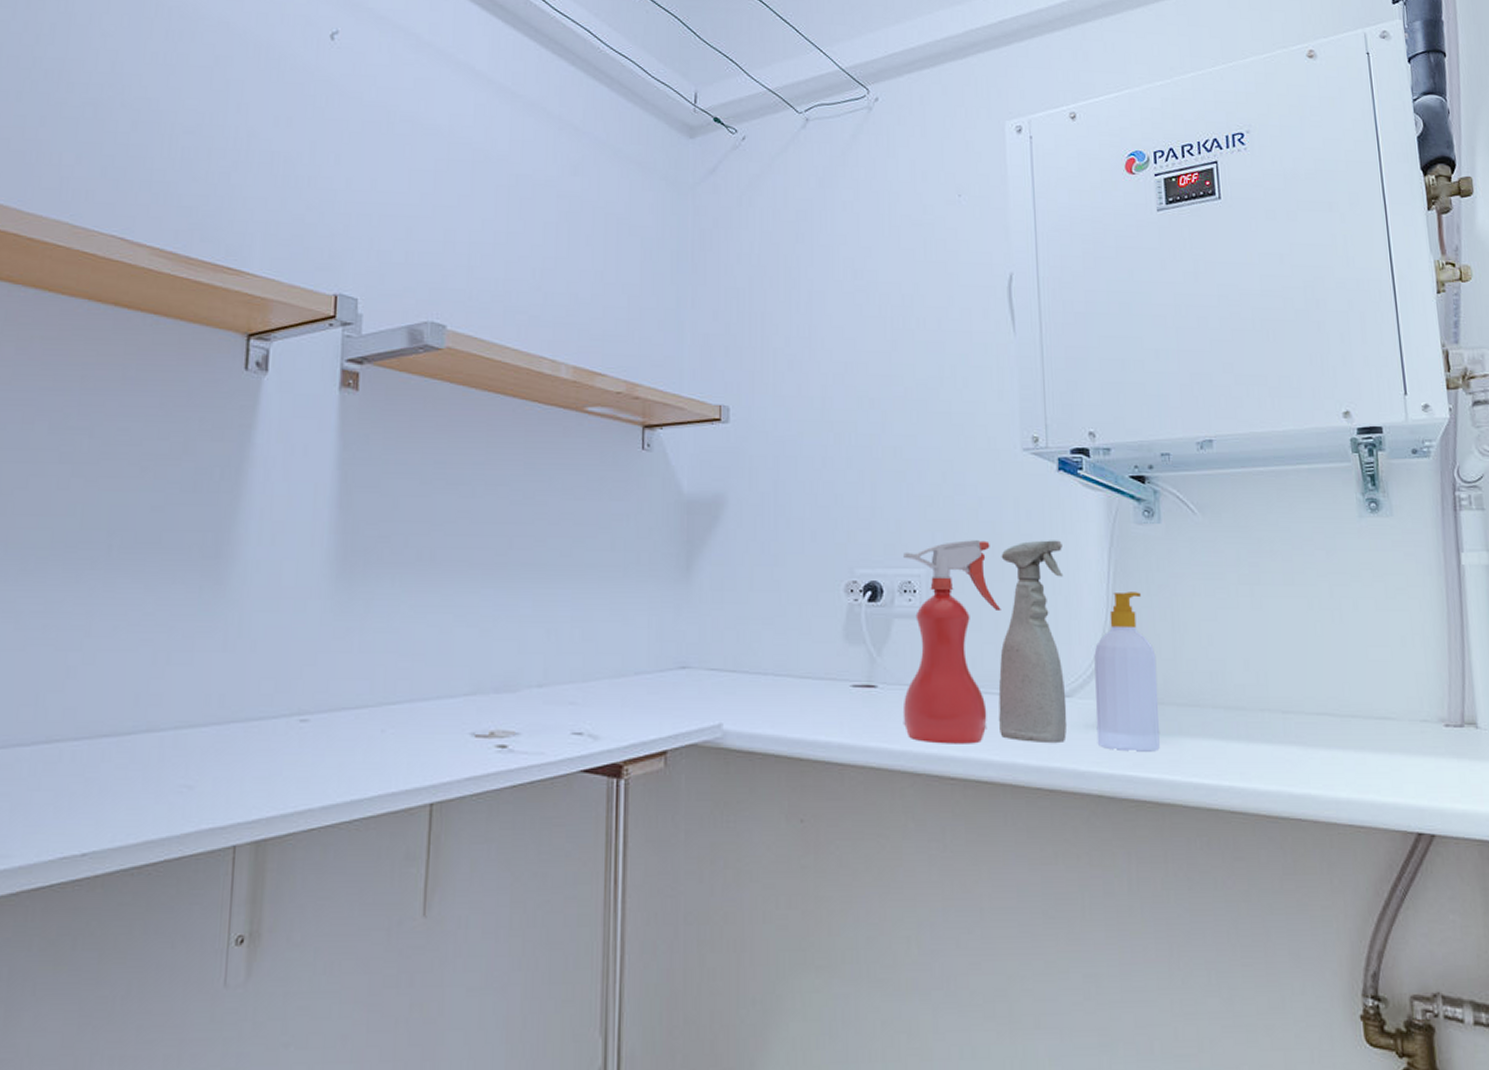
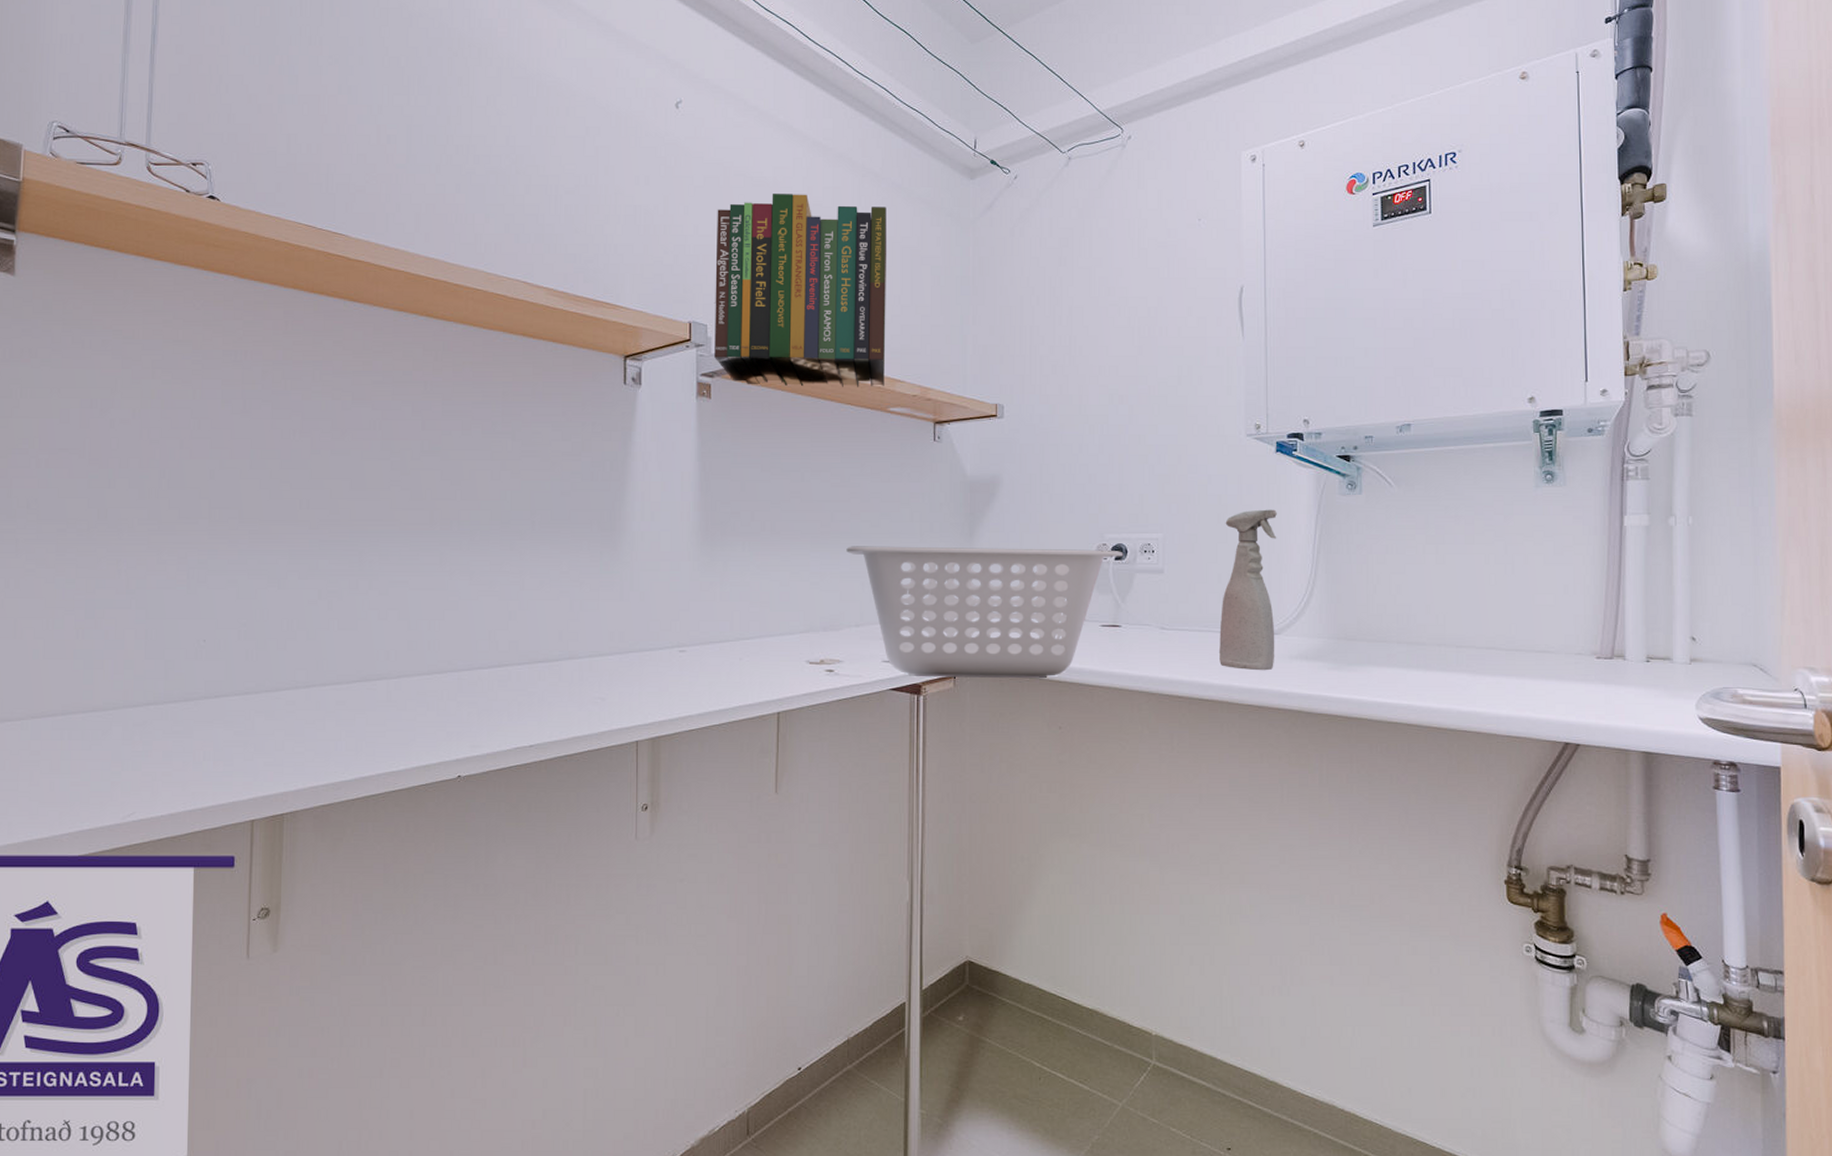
books: none [365,145,588,381] -> present [714,194,887,387]
laundry basket: none [528,581,879,756] -> present [846,546,1124,679]
spray bottle: present [902,540,1001,744] -> none [1141,510,1224,671]
soap bottle: present [1094,592,1160,752] -> none [1299,550,1352,677]

